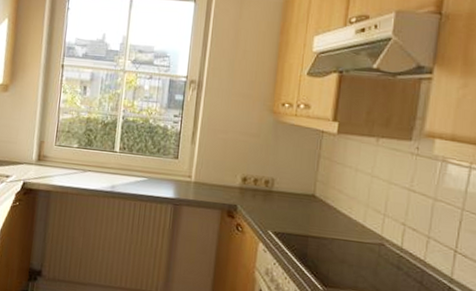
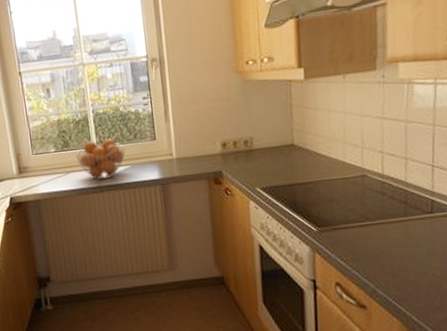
fruit basket: none [96,145,146,186] -> present [75,138,126,180]

